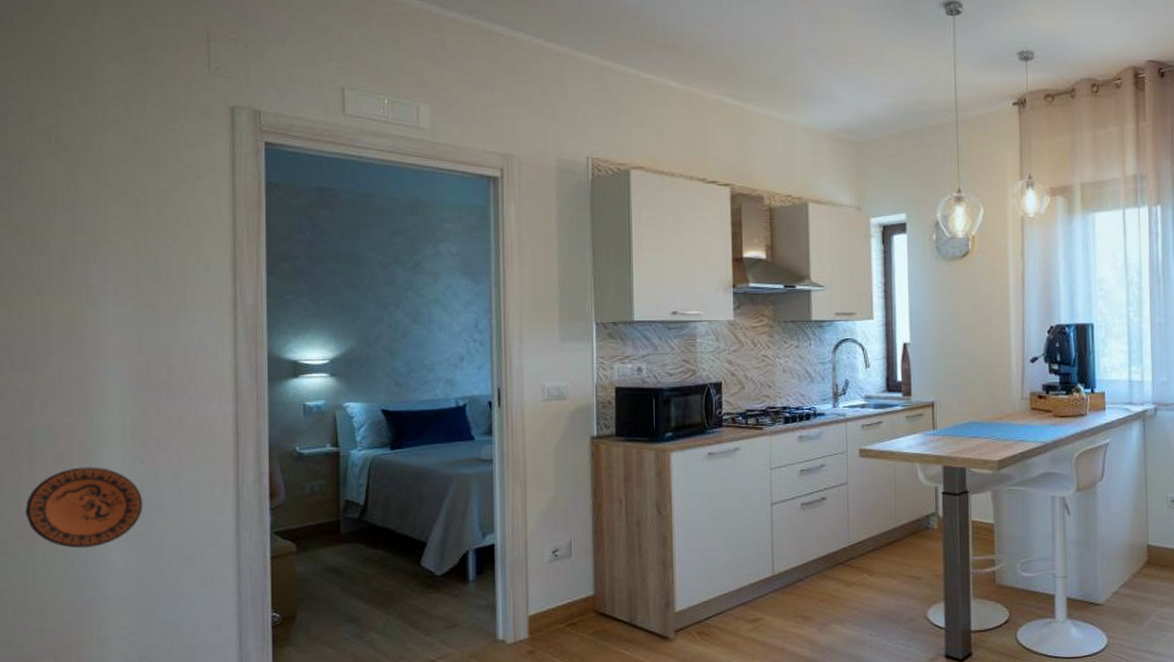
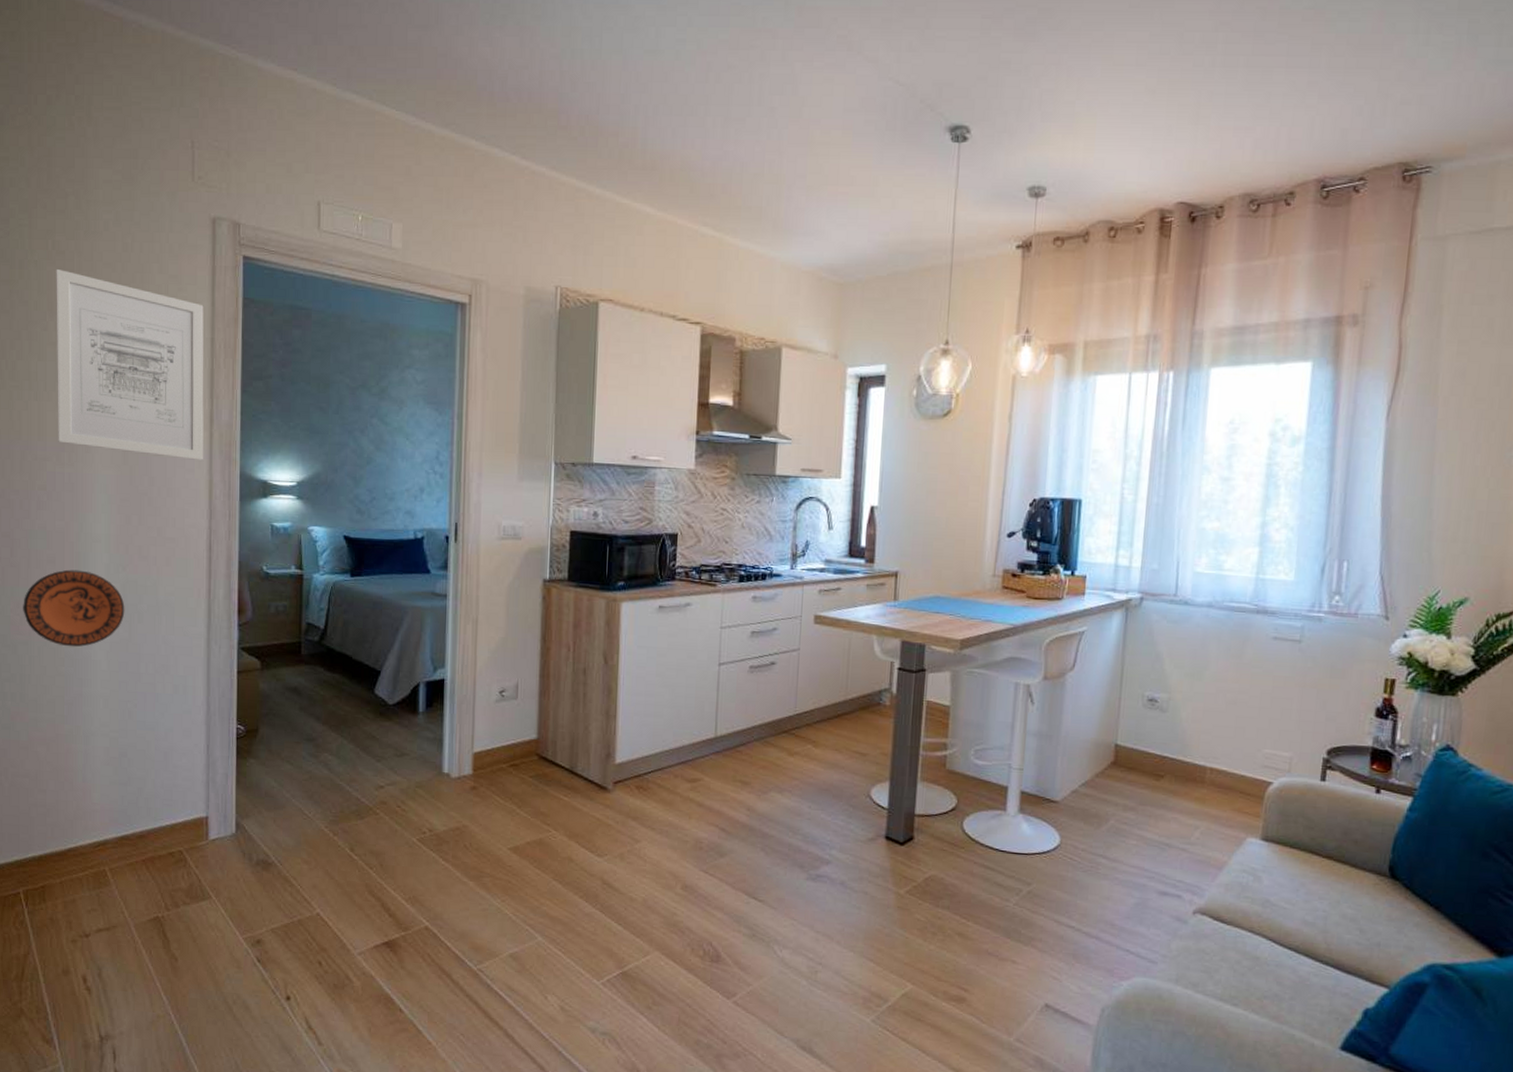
wall art: none [60,162,227,345] -> present [56,268,204,460]

